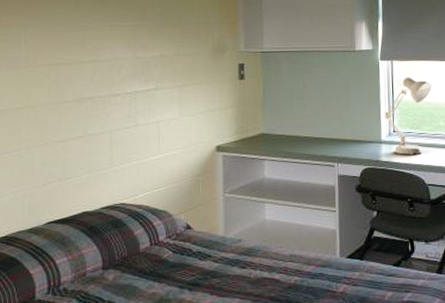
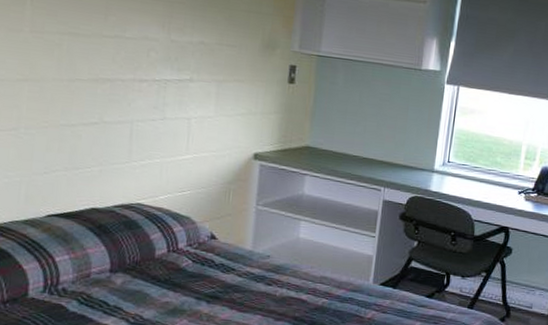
desk lamp: present [384,77,432,155] -> none [441,106,495,189]

